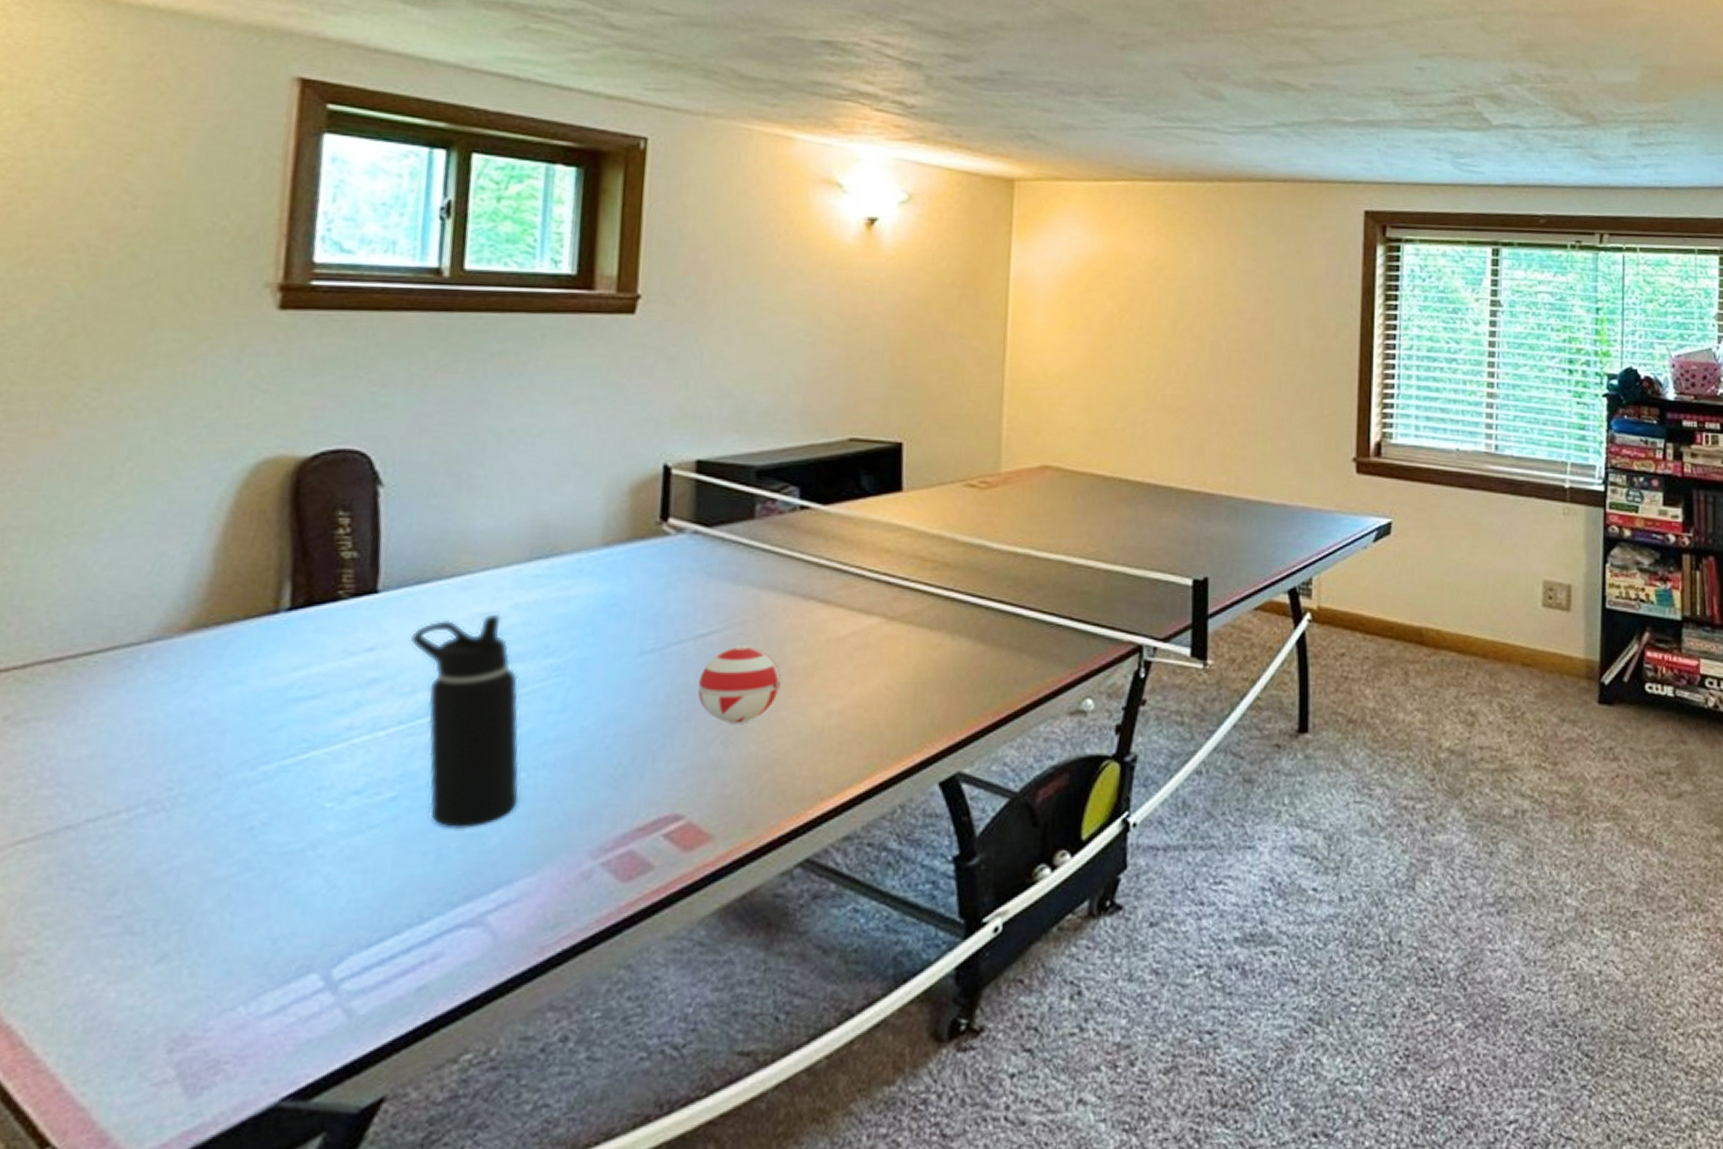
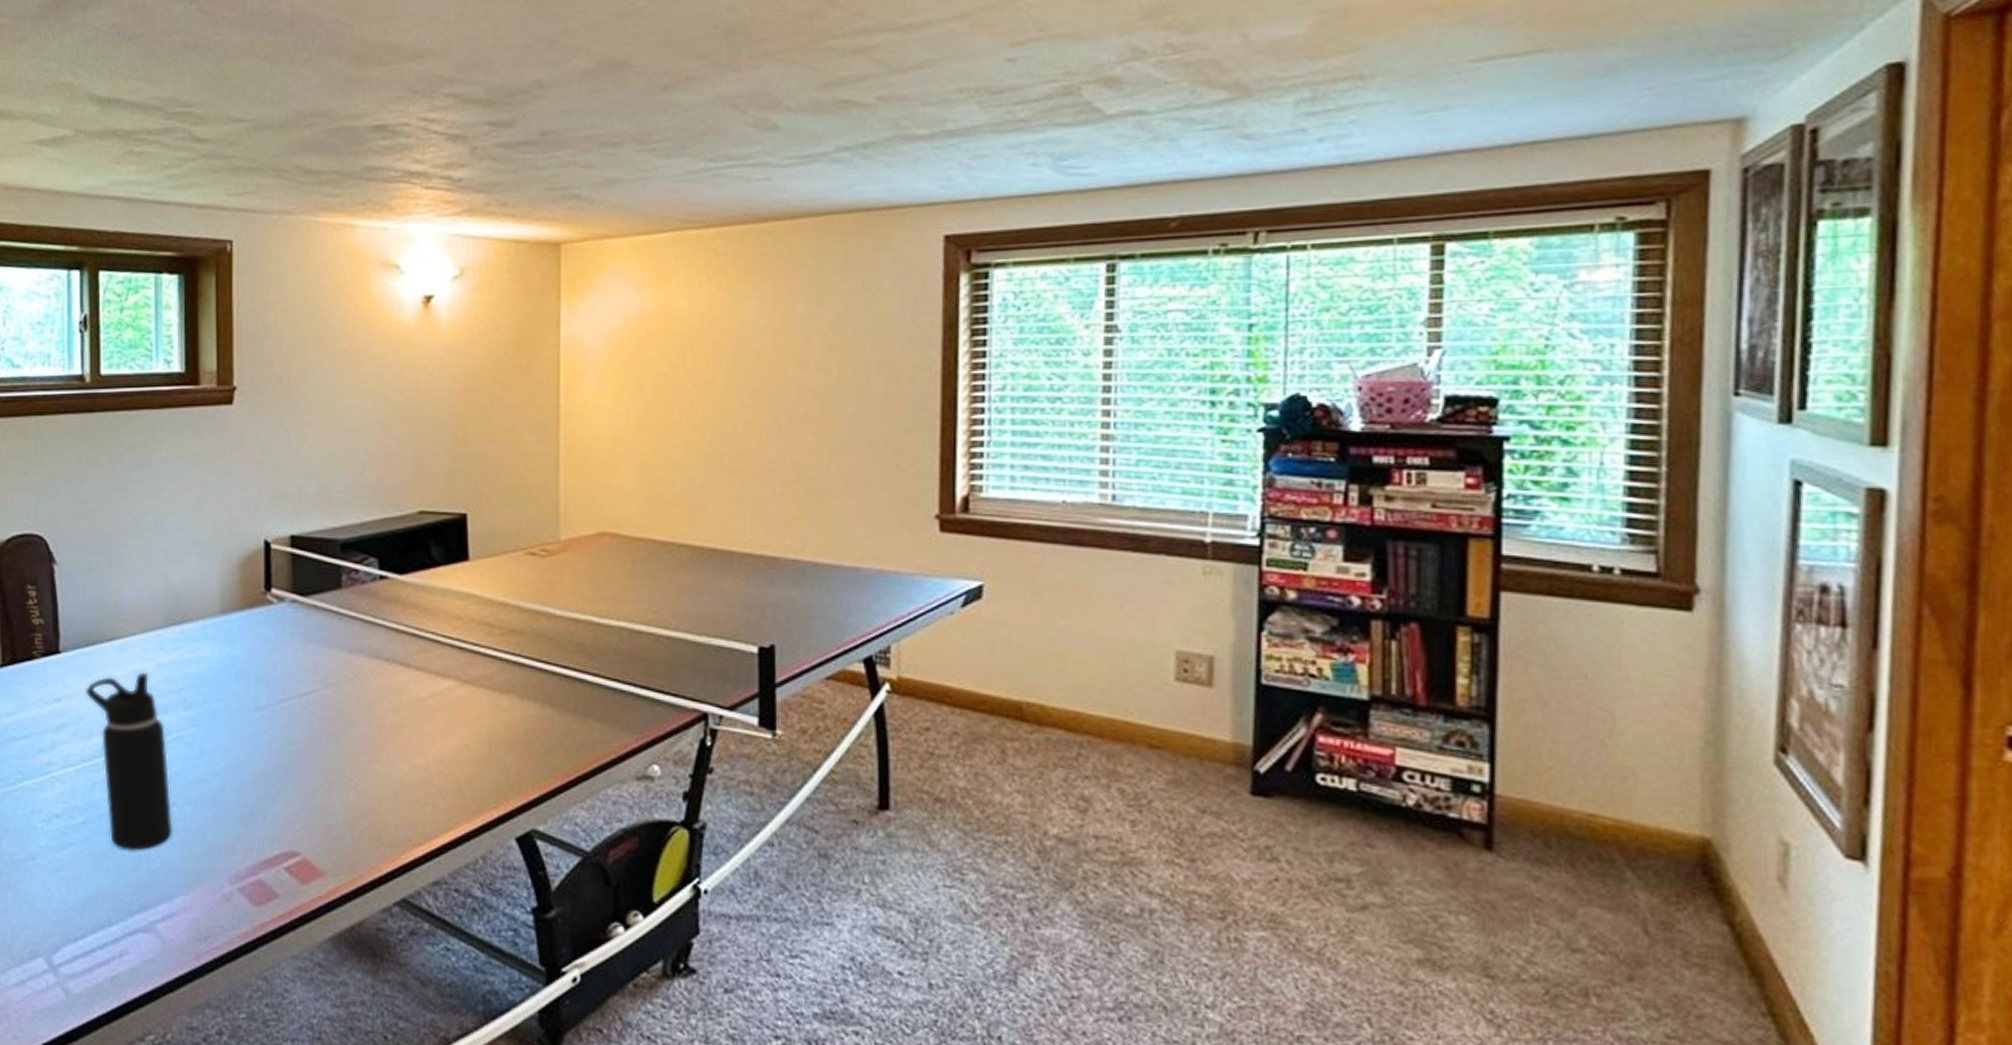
ball: present [698,646,781,724] -> none [305,704,372,774]

